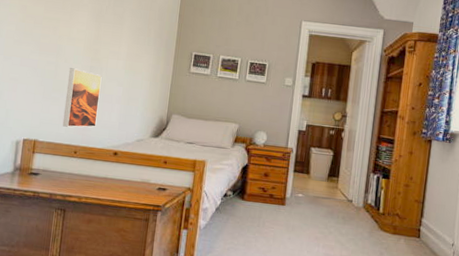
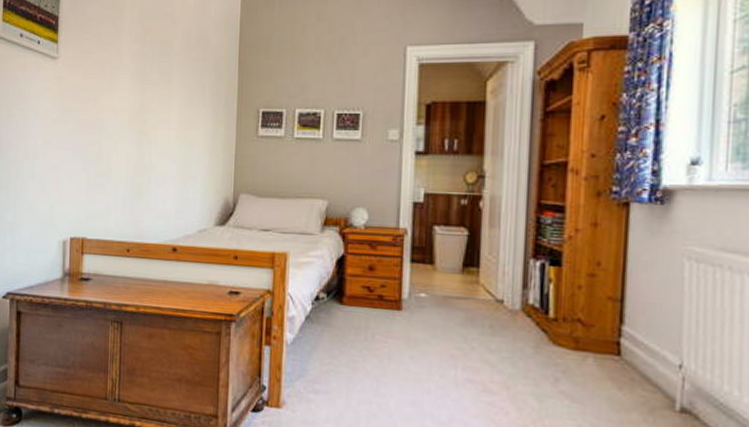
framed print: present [62,68,102,128] -> none [111,146,152,220]

